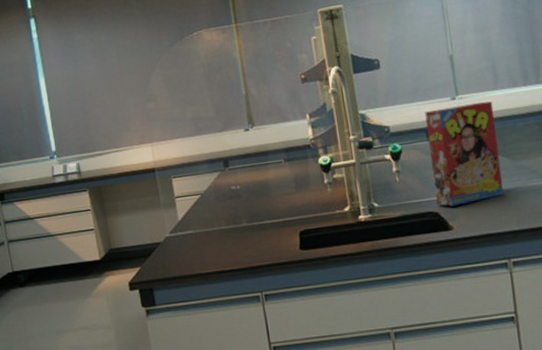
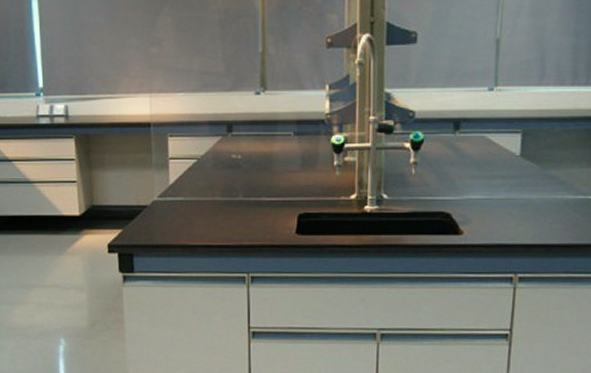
cereal box: present [425,101,504,207] -> none [450,97,533,209]

